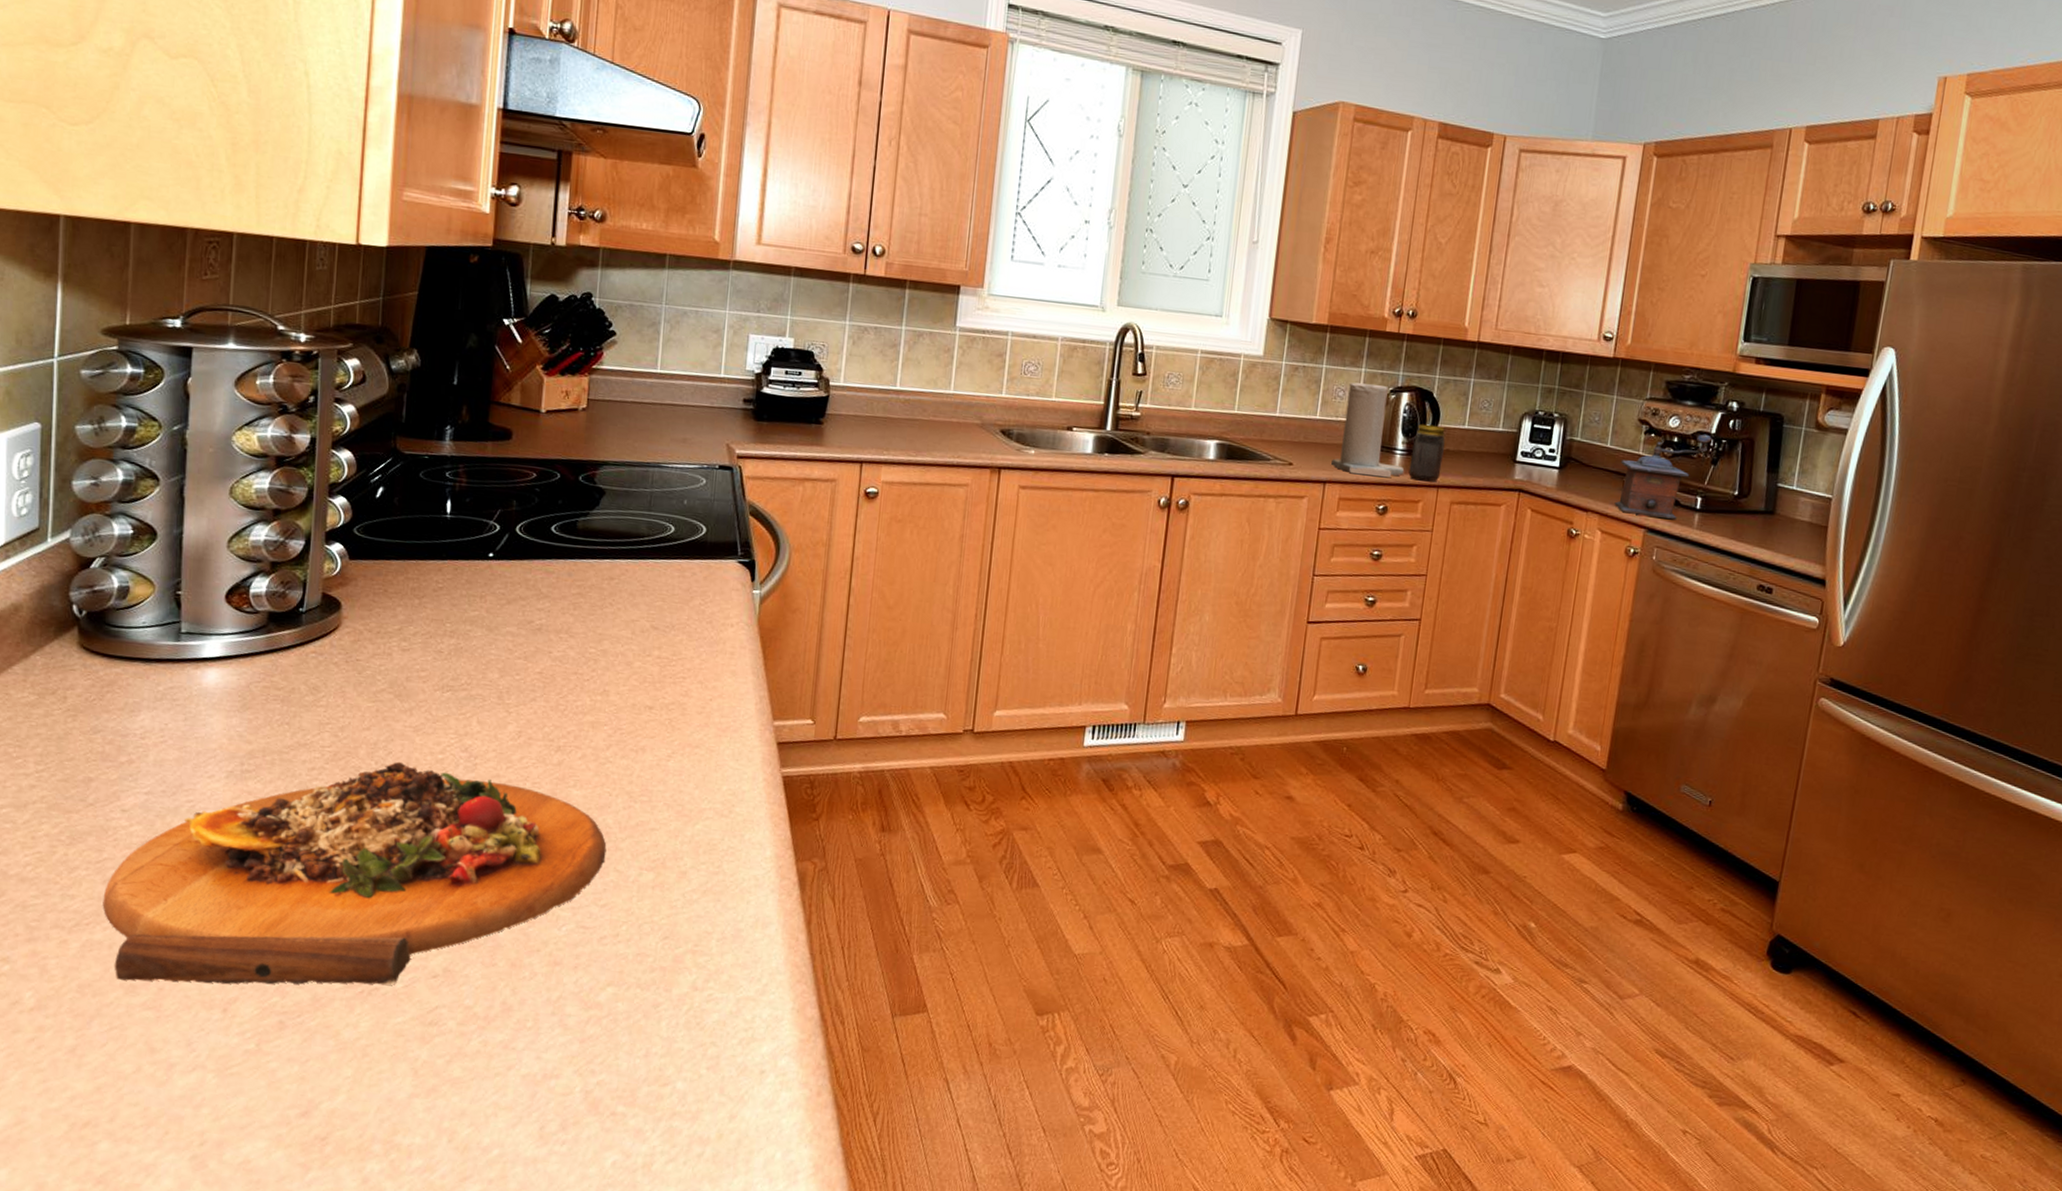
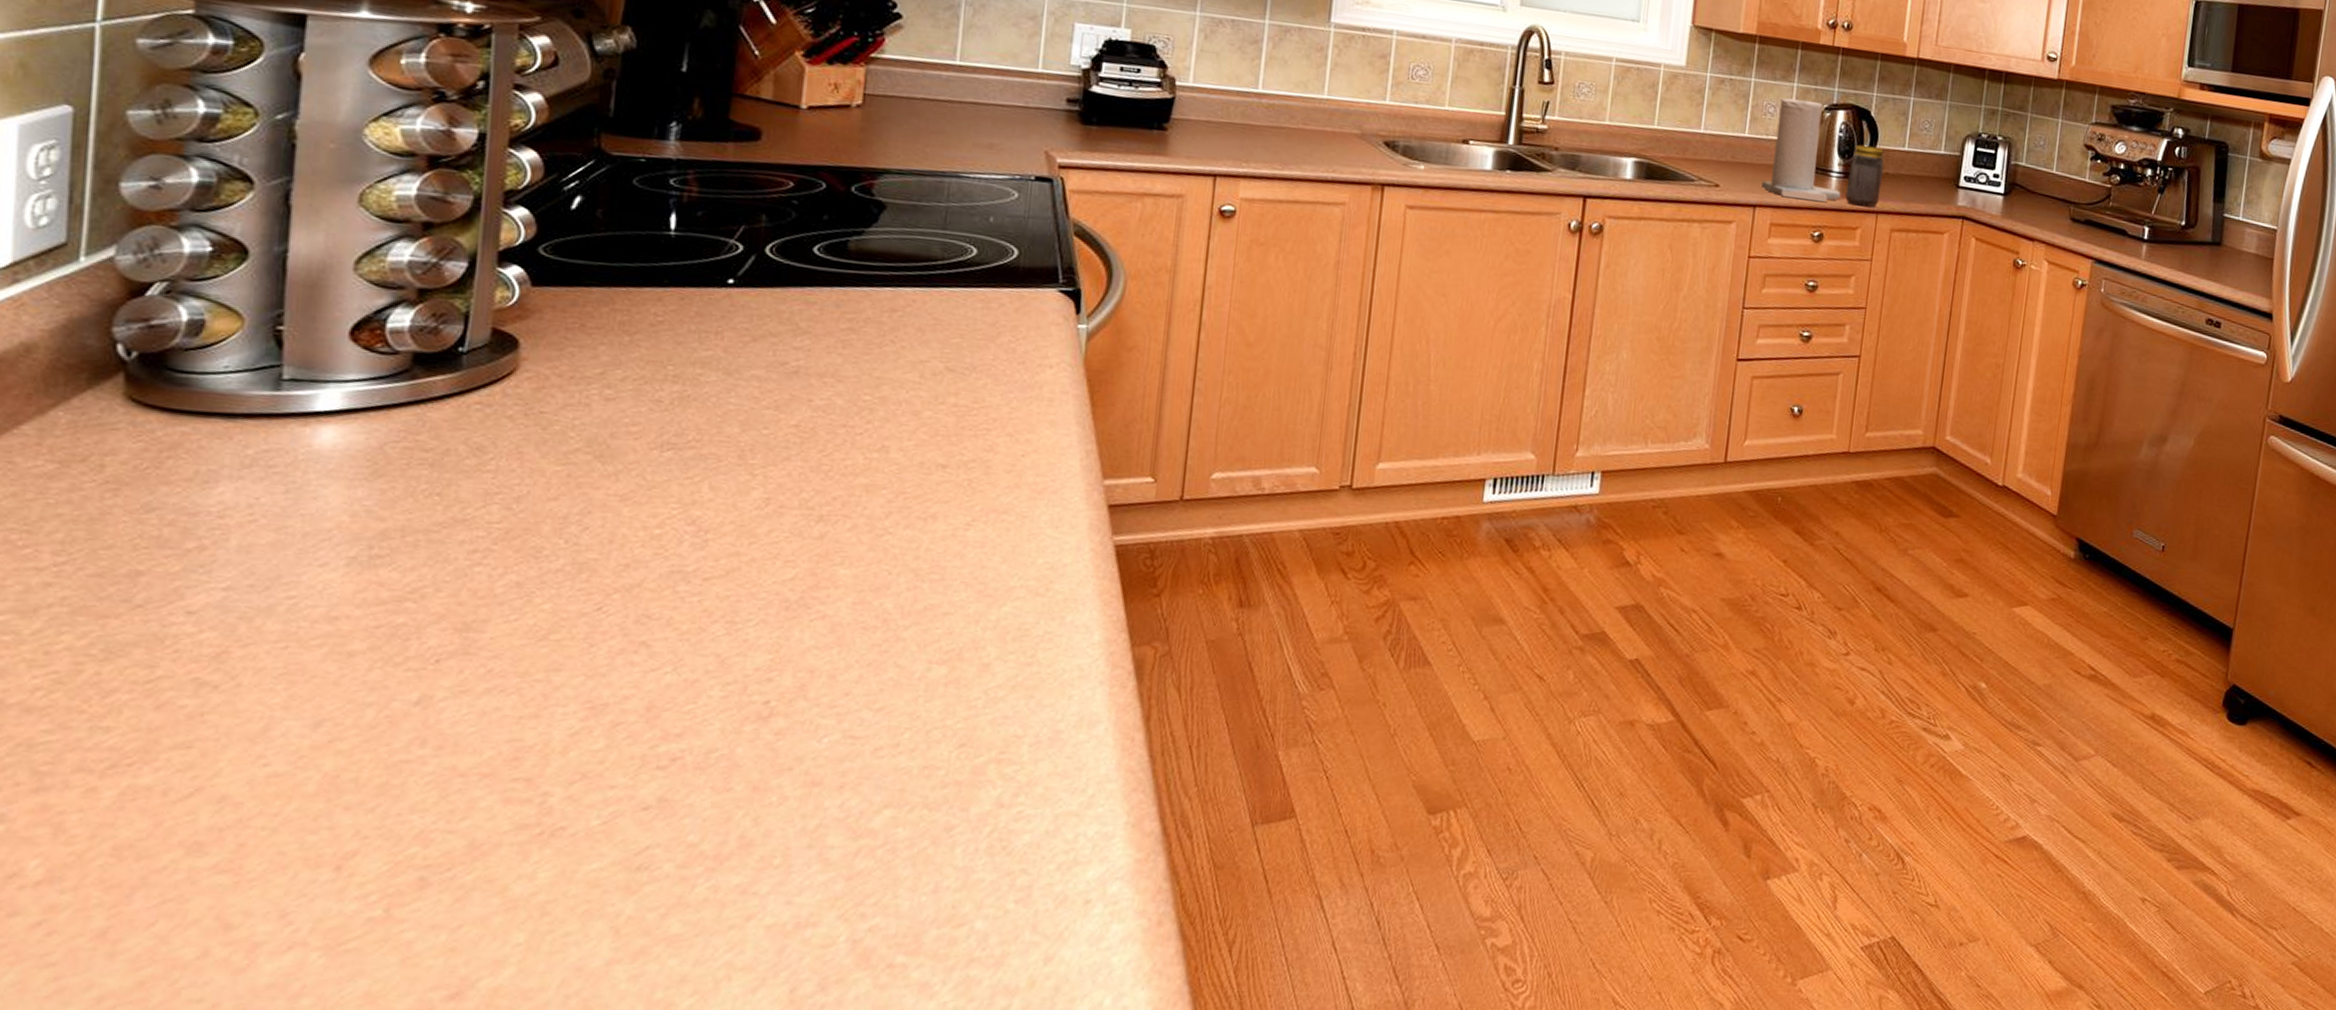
cutting board: present [102,761,607,985] -> none [154,539,884,837]
coffee grinder: present [1614,434,1712,520] -> none [2061,161,2158,251]

